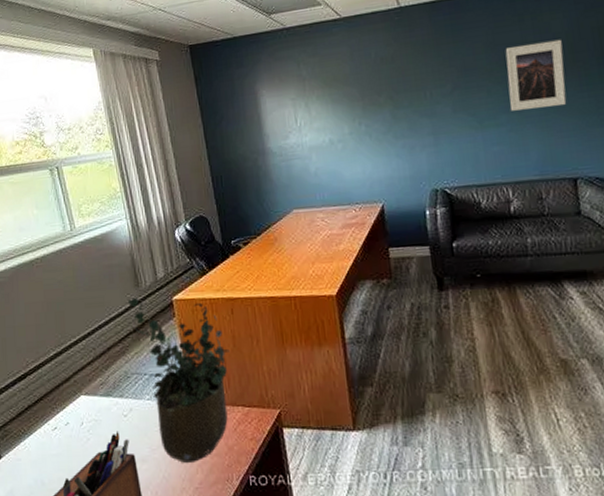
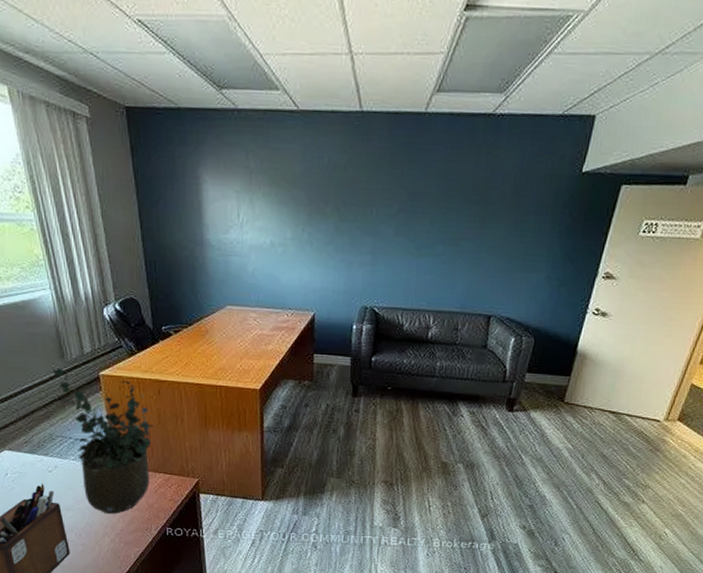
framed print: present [505,39,567,111] -> none [449,178,510,246]

